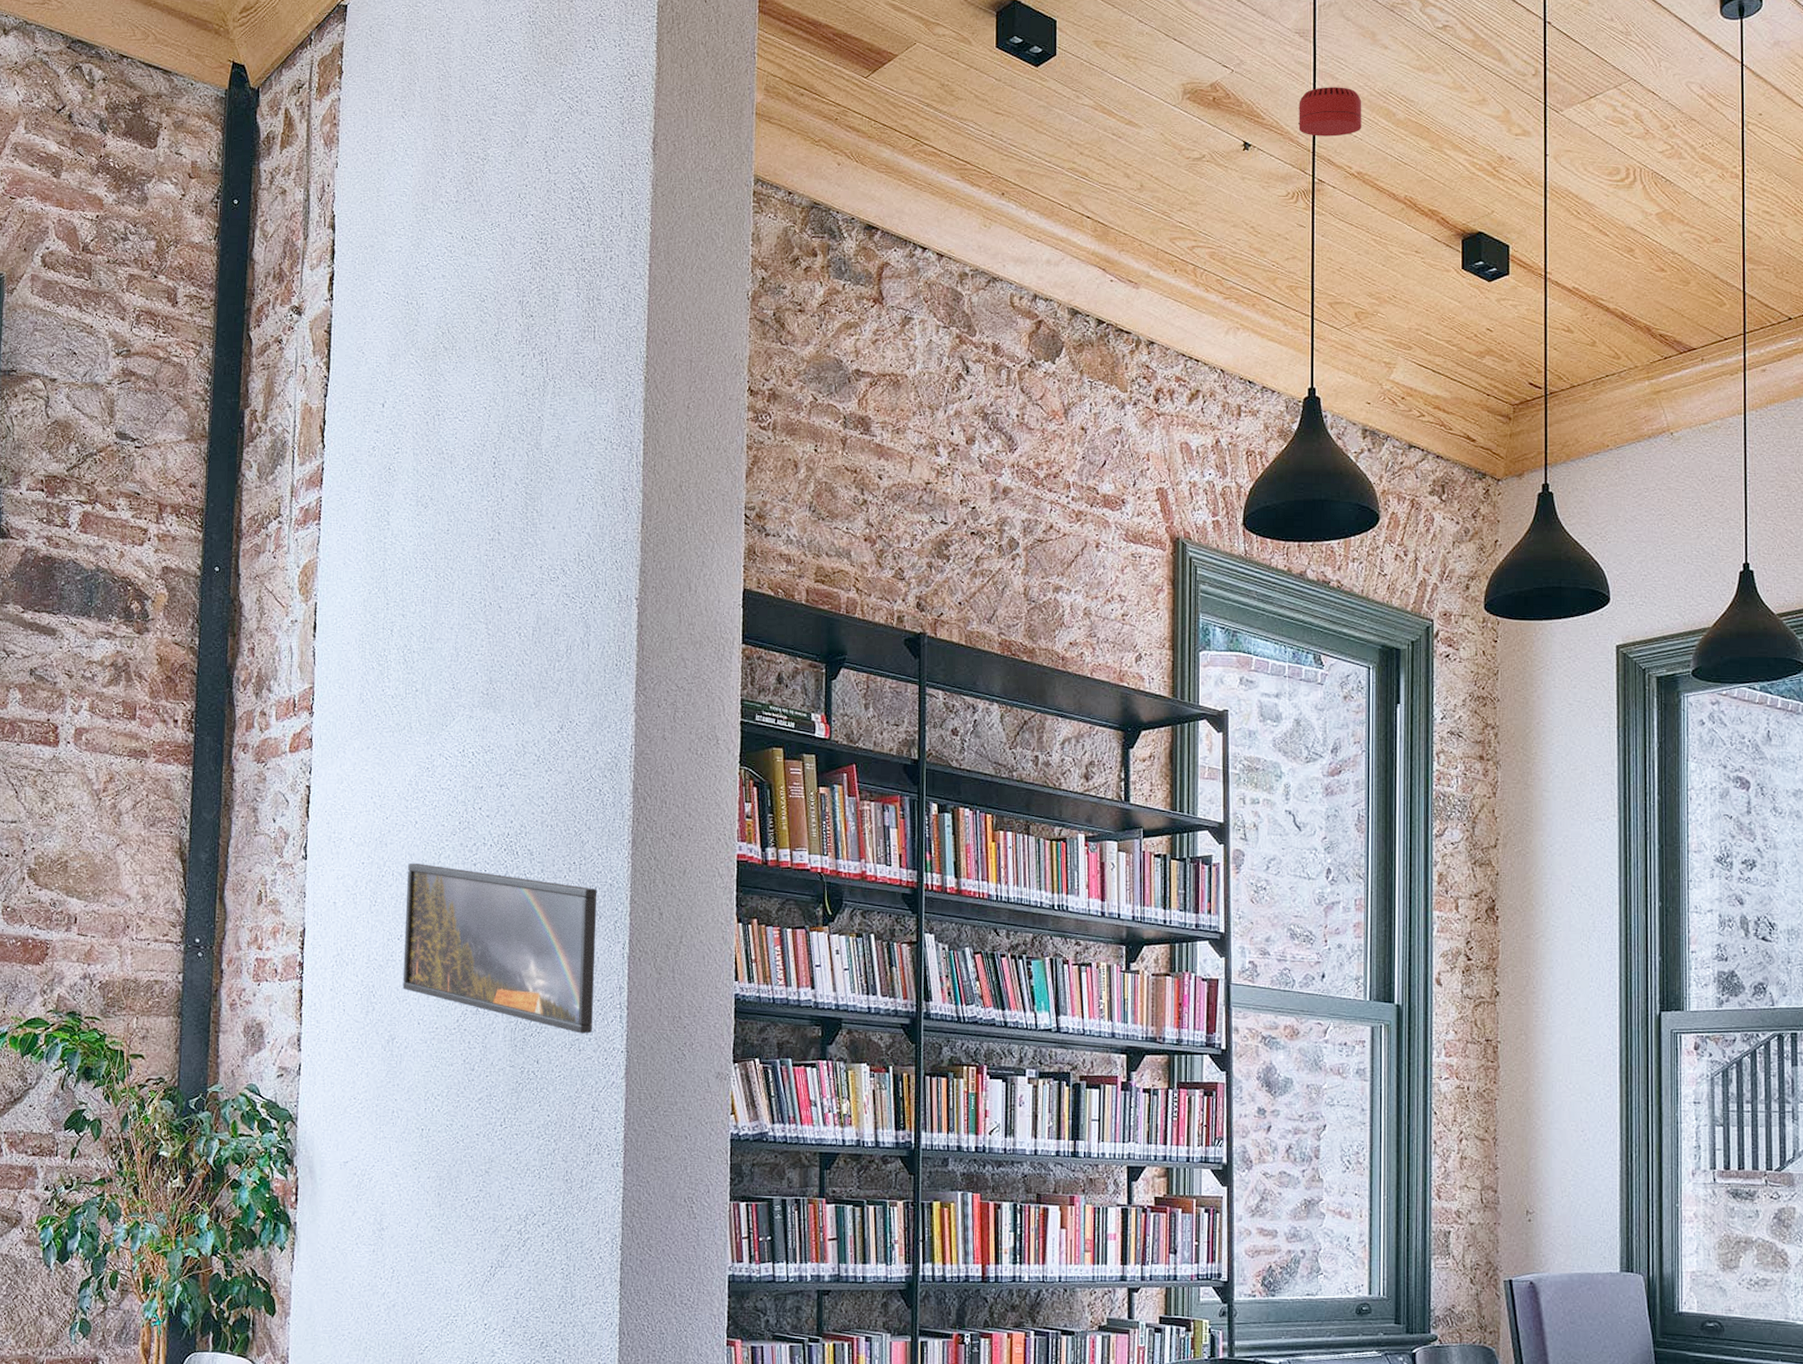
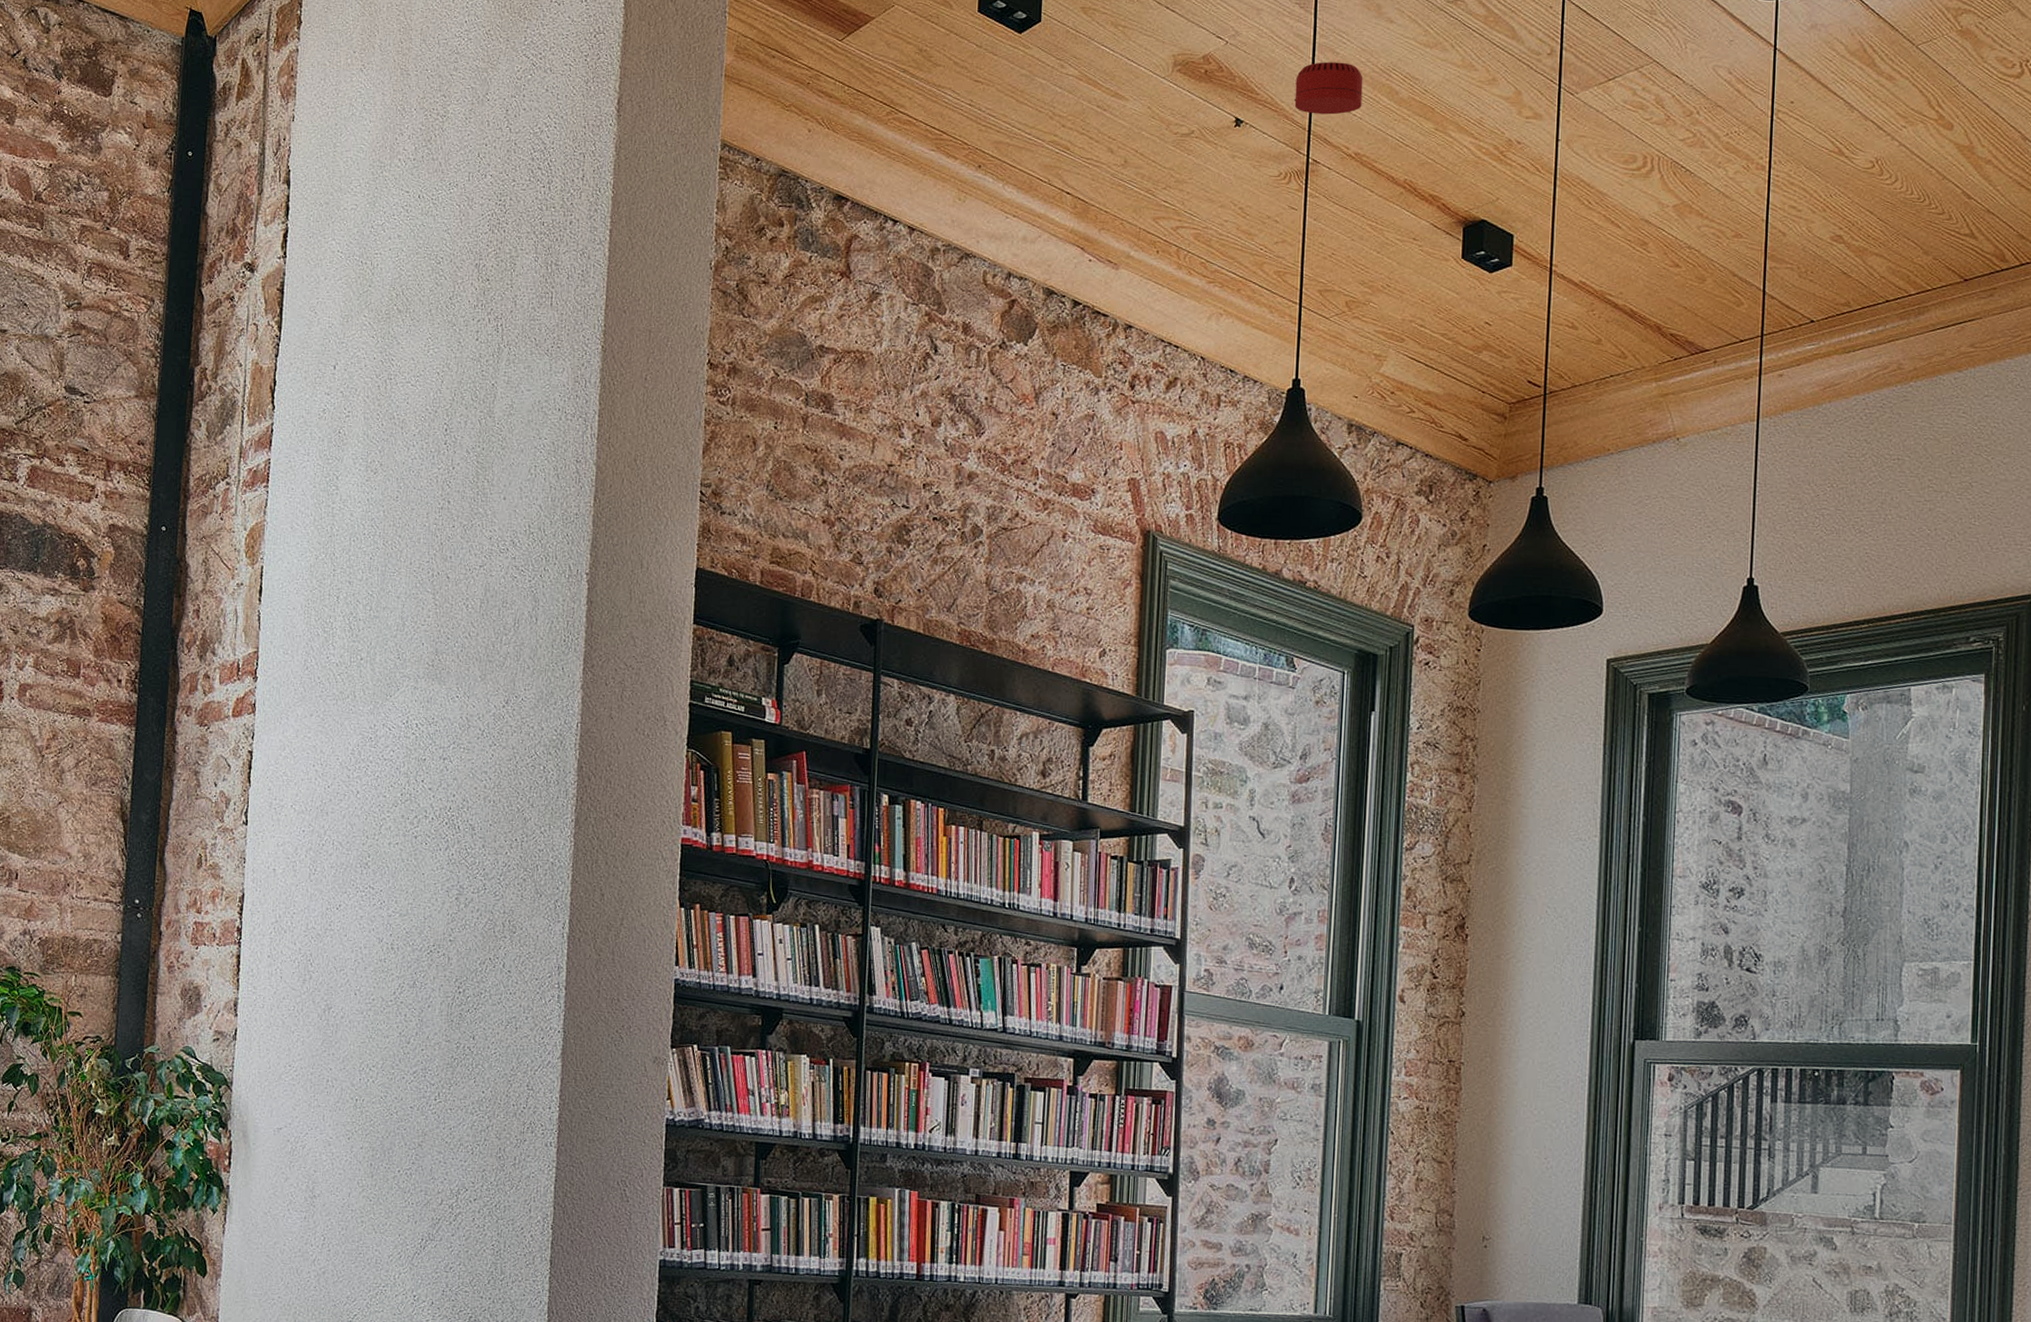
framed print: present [402,862,598,1034] -> none [340,833,539,1012]

